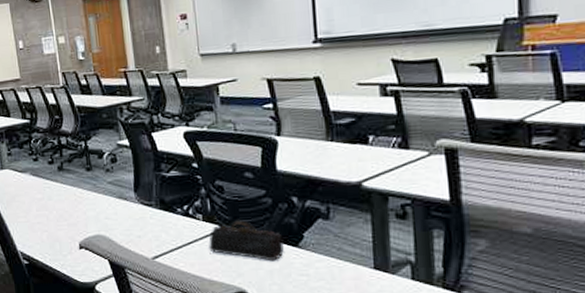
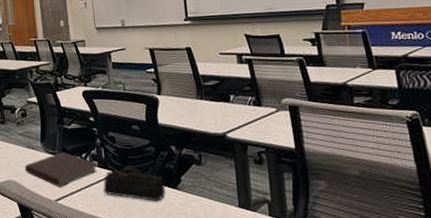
notebook: none [115,204,204,243] -> present [24,152,99,187]

